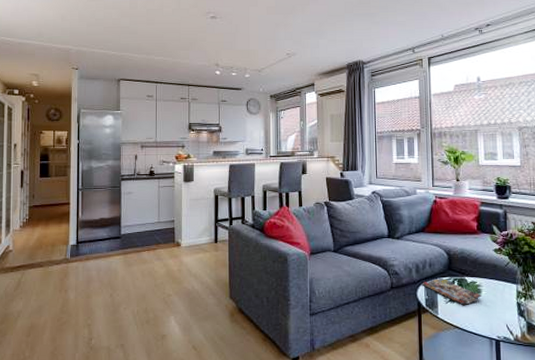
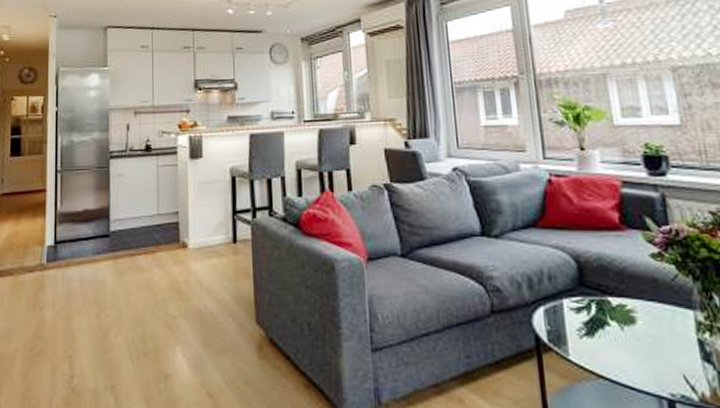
magazine: present [422,277,482,306] -> none [539,297,639,343]

